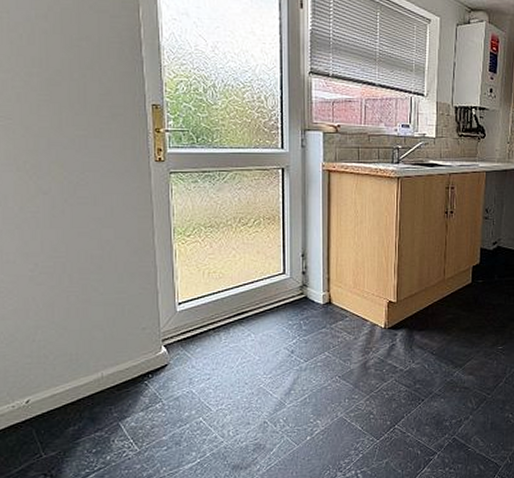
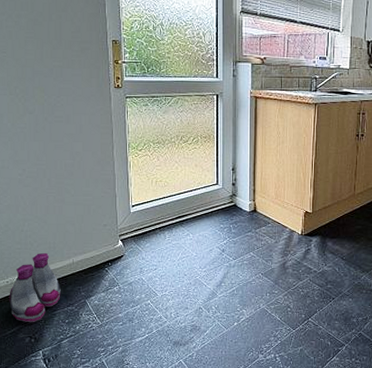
boots: none [15,367,86,456] -> present [9,253,61,322]

